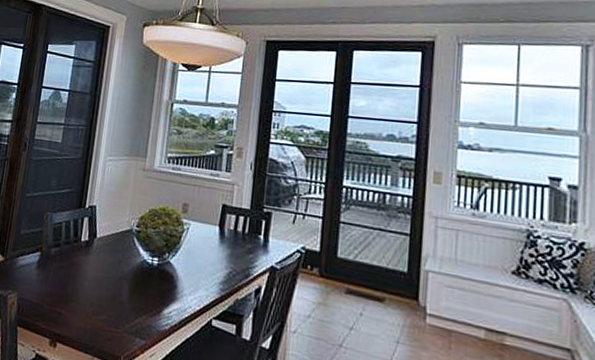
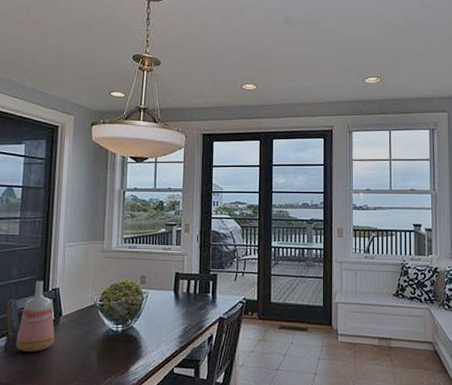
vase: none [48,195,88,274] -> present [16,281,55,352]

